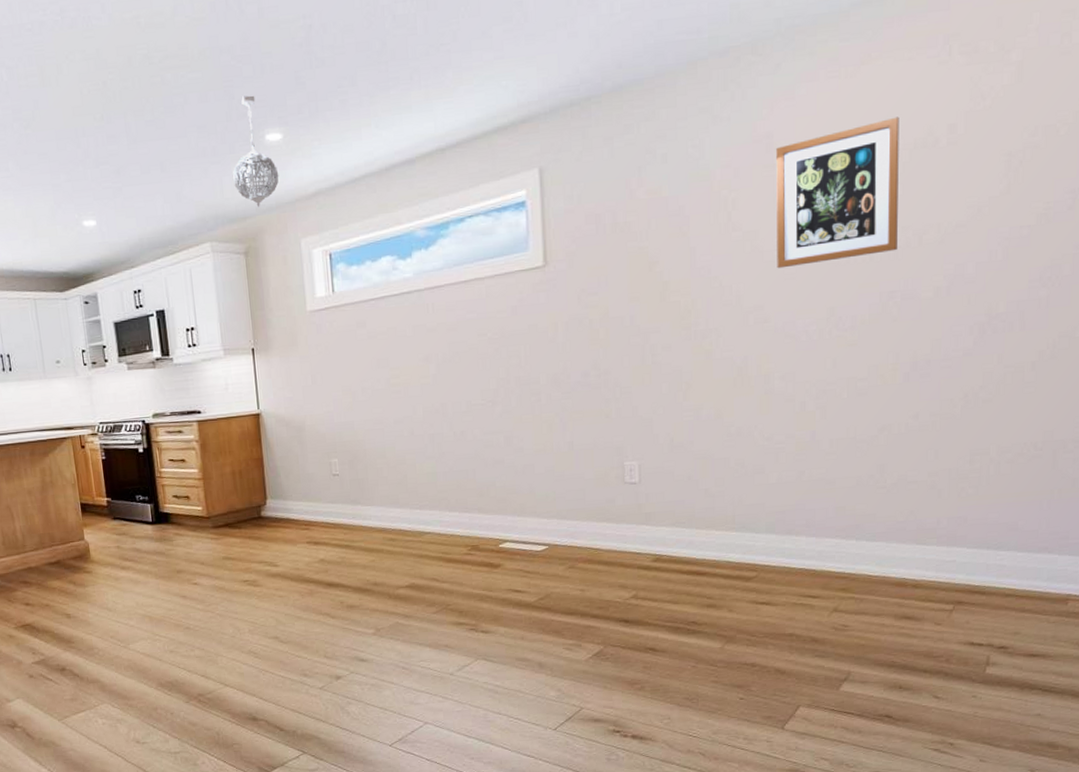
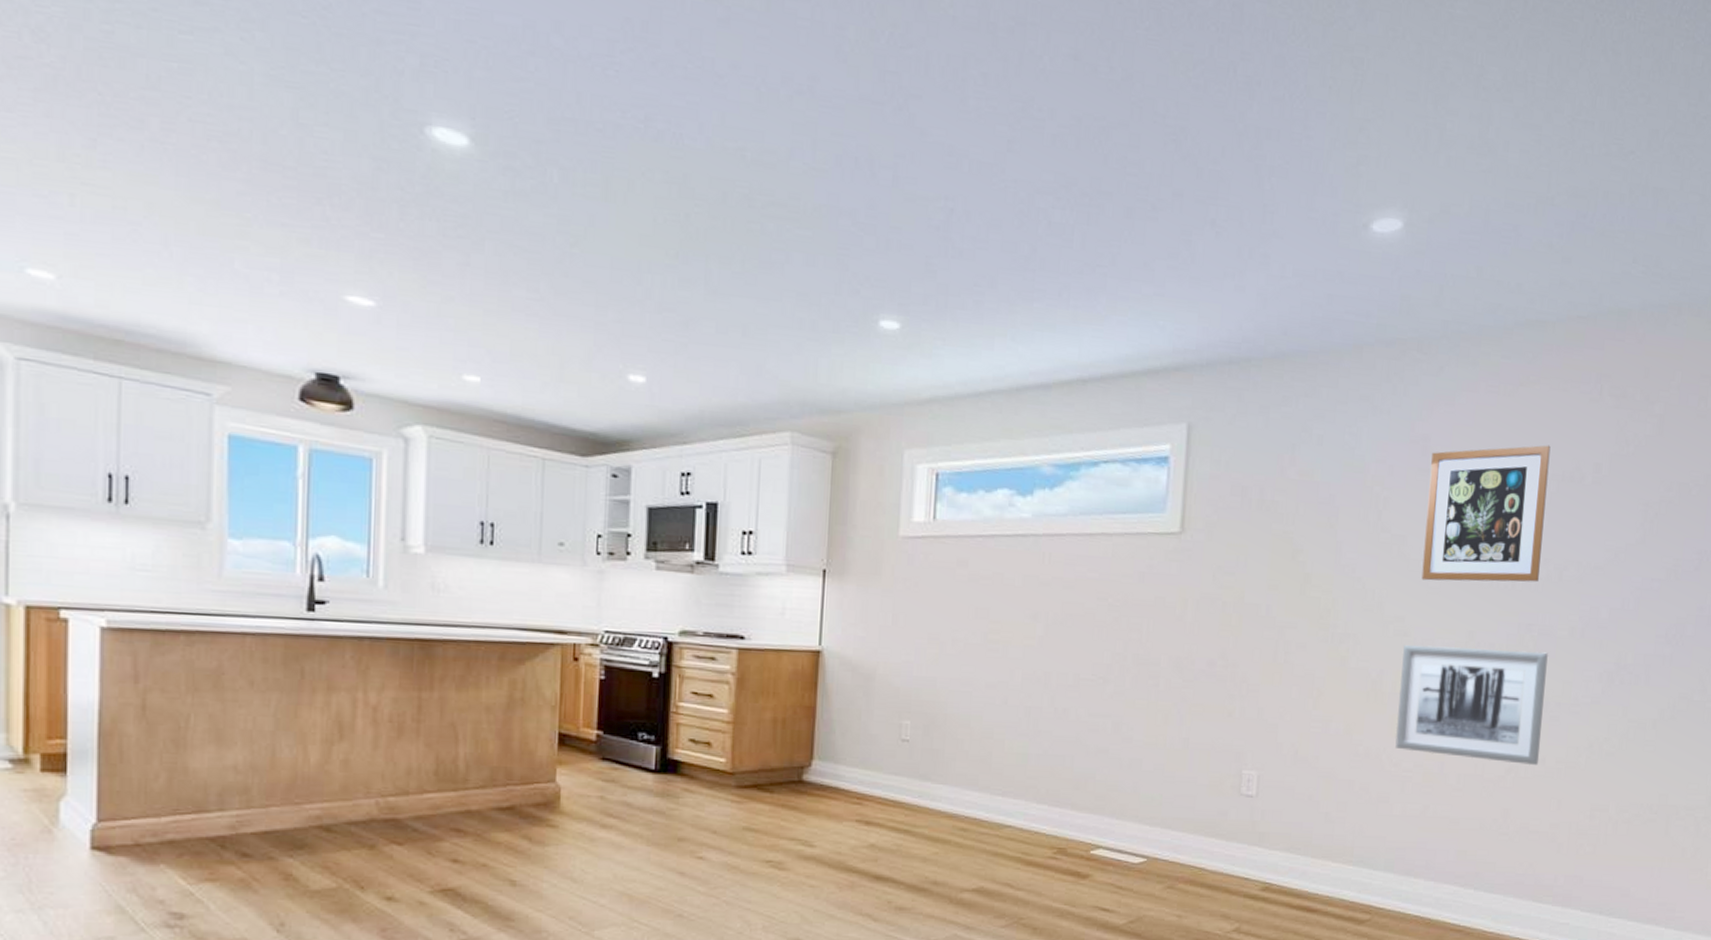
pendant light: present [232,95,279,208] -> none [831,270,889,403]
wall art: none [764,315,914,425] -> present [1395,644,1549,766]

